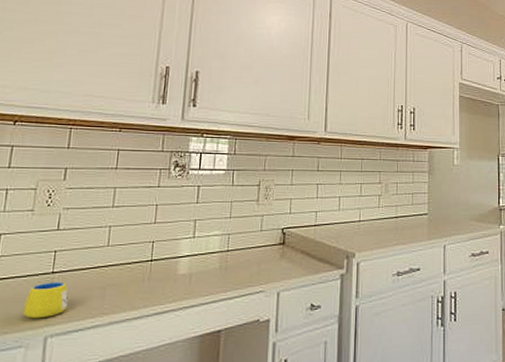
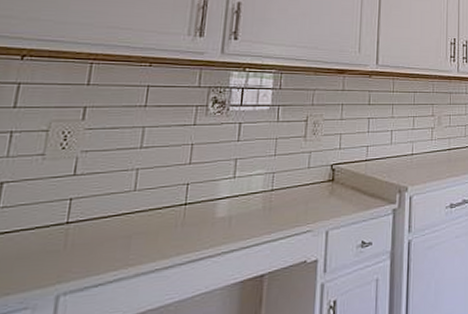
mug: present [22,281,69,319] -> none [28,232,87,276]

